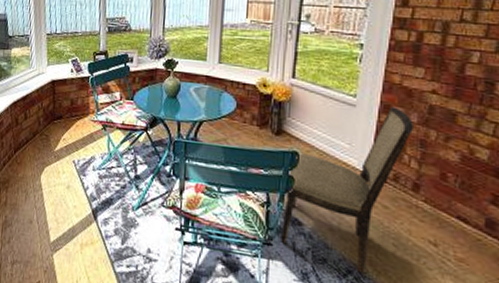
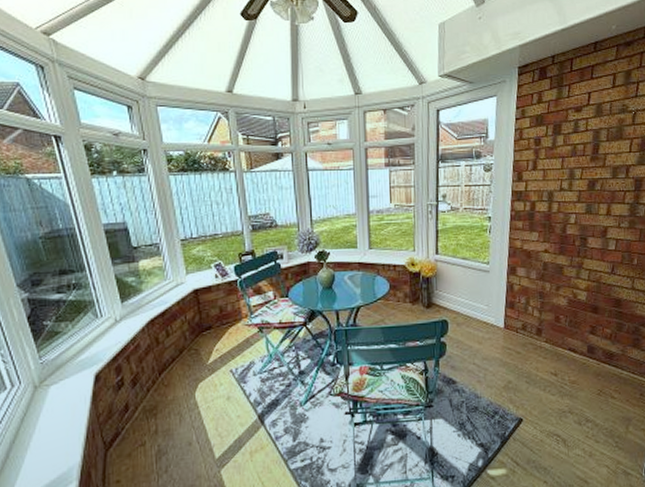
dining chair: present [281,106,415,274] -> none [439,268,535,412]

